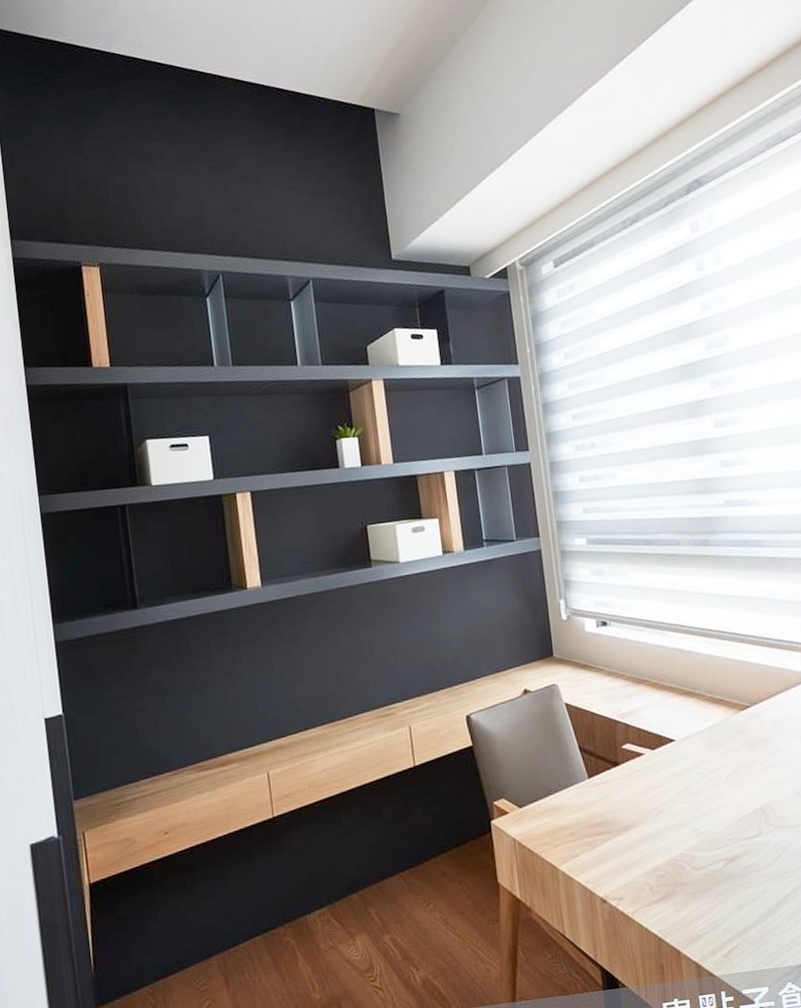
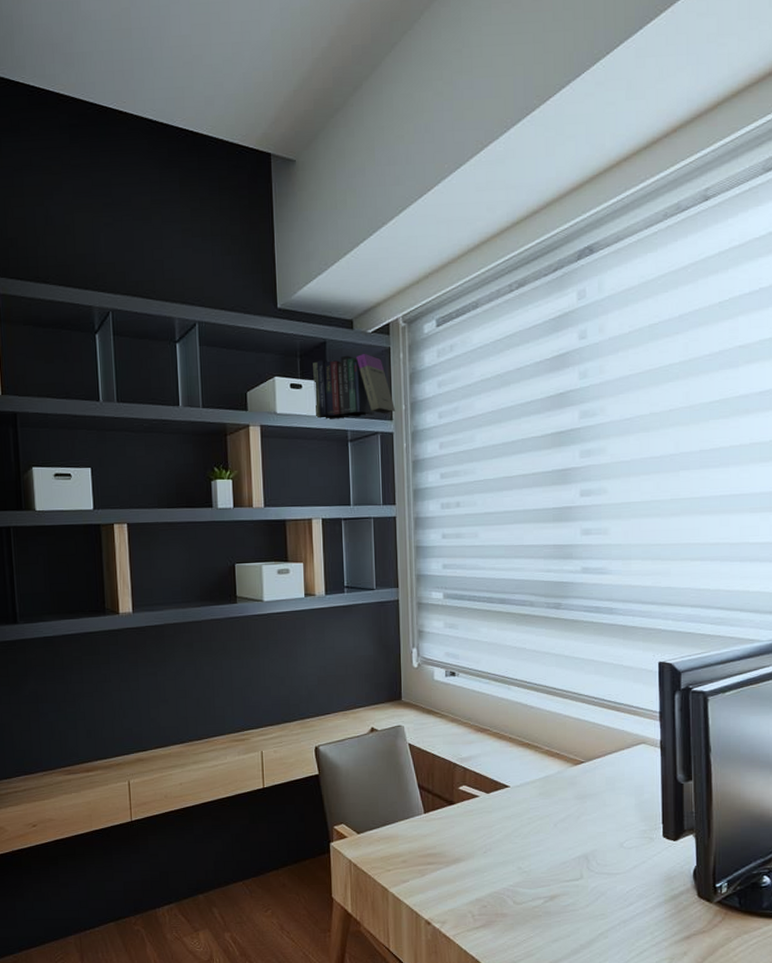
books: none [432,298,521,369] -> present [313,353,396,420]

